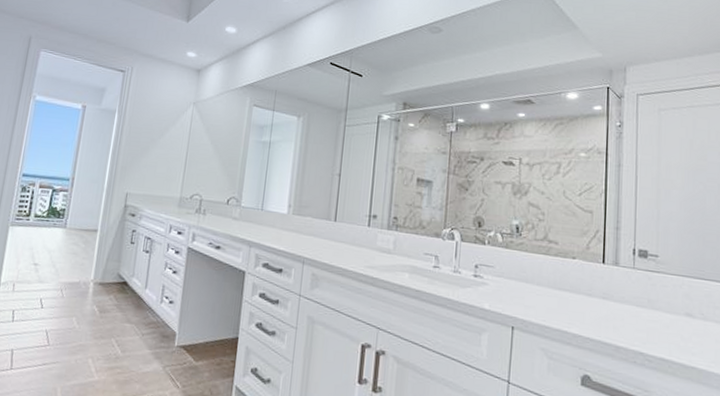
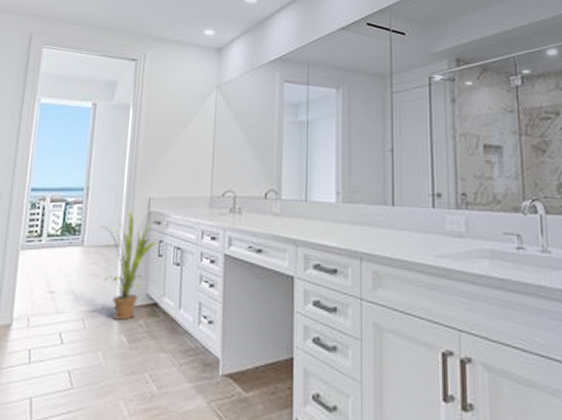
house plant: none [82,202,132,294] -> present [100,210,158,320]

